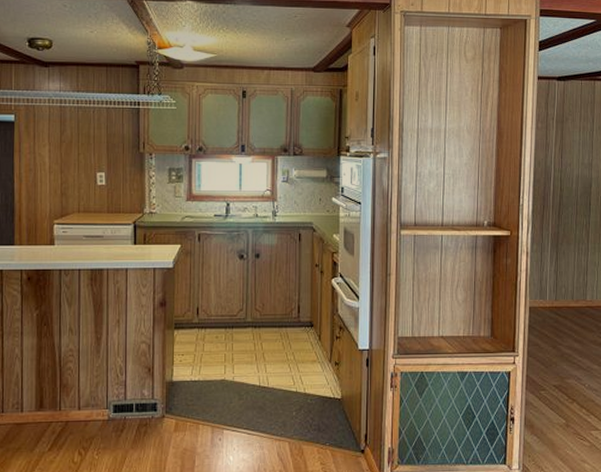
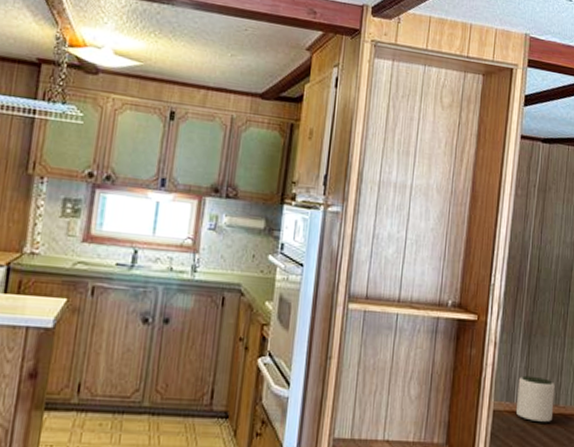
plant pot: none [548,277,582,315] -> present [515,375,555,423]

